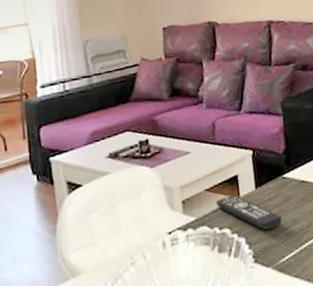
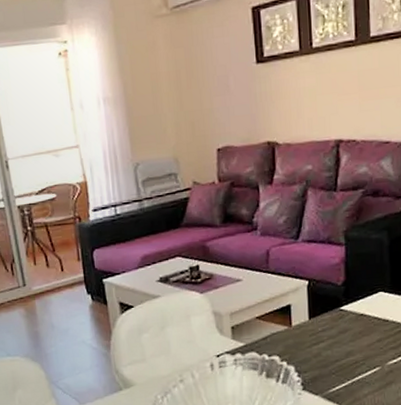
remote control: present [215,195,283,231] -> none [266,324,336,361]

